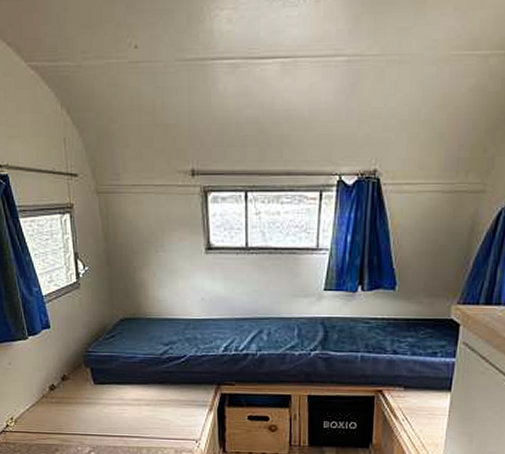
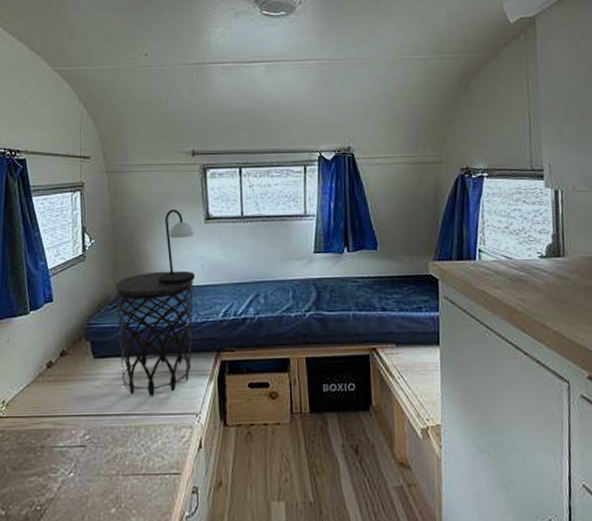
side table: none [112,302,193,423] -> present [115,271,194,397]
table lamp: none [156,236,194,317] -> present [158,208,195,285]

